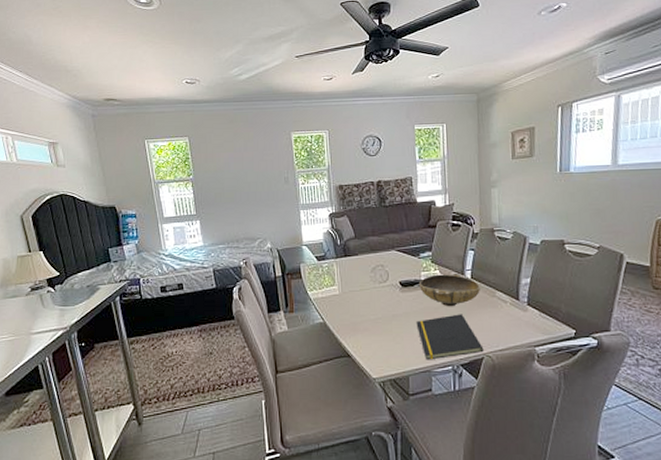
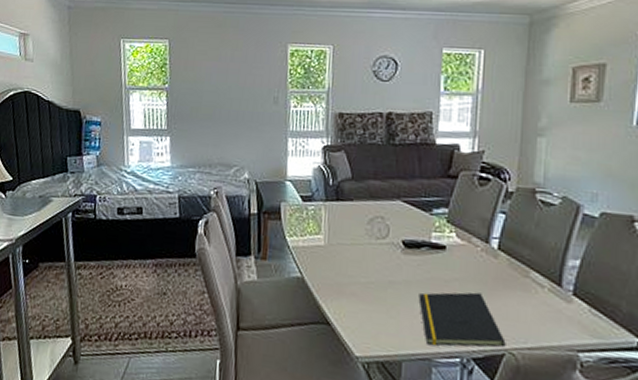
bowl: present [418,274,480,307] -> none [427,237,509,283]

